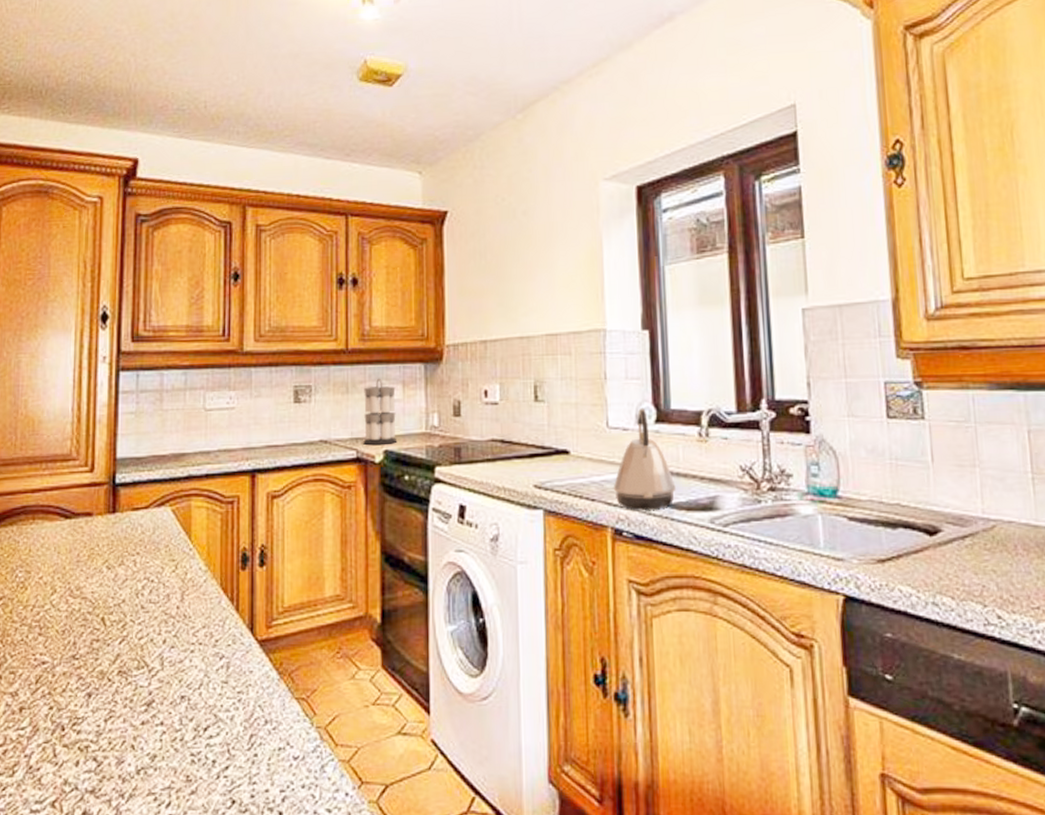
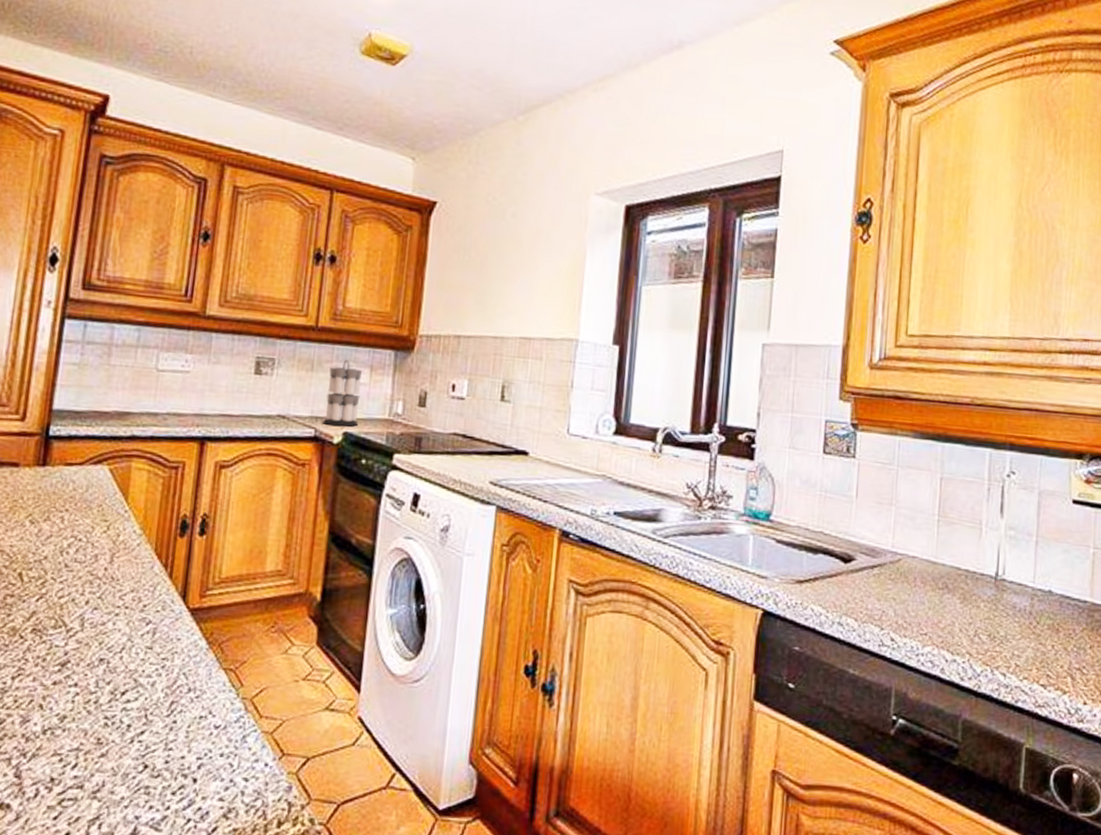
kettle: present [613,408,676,510] -> none [565,419,625,517]

